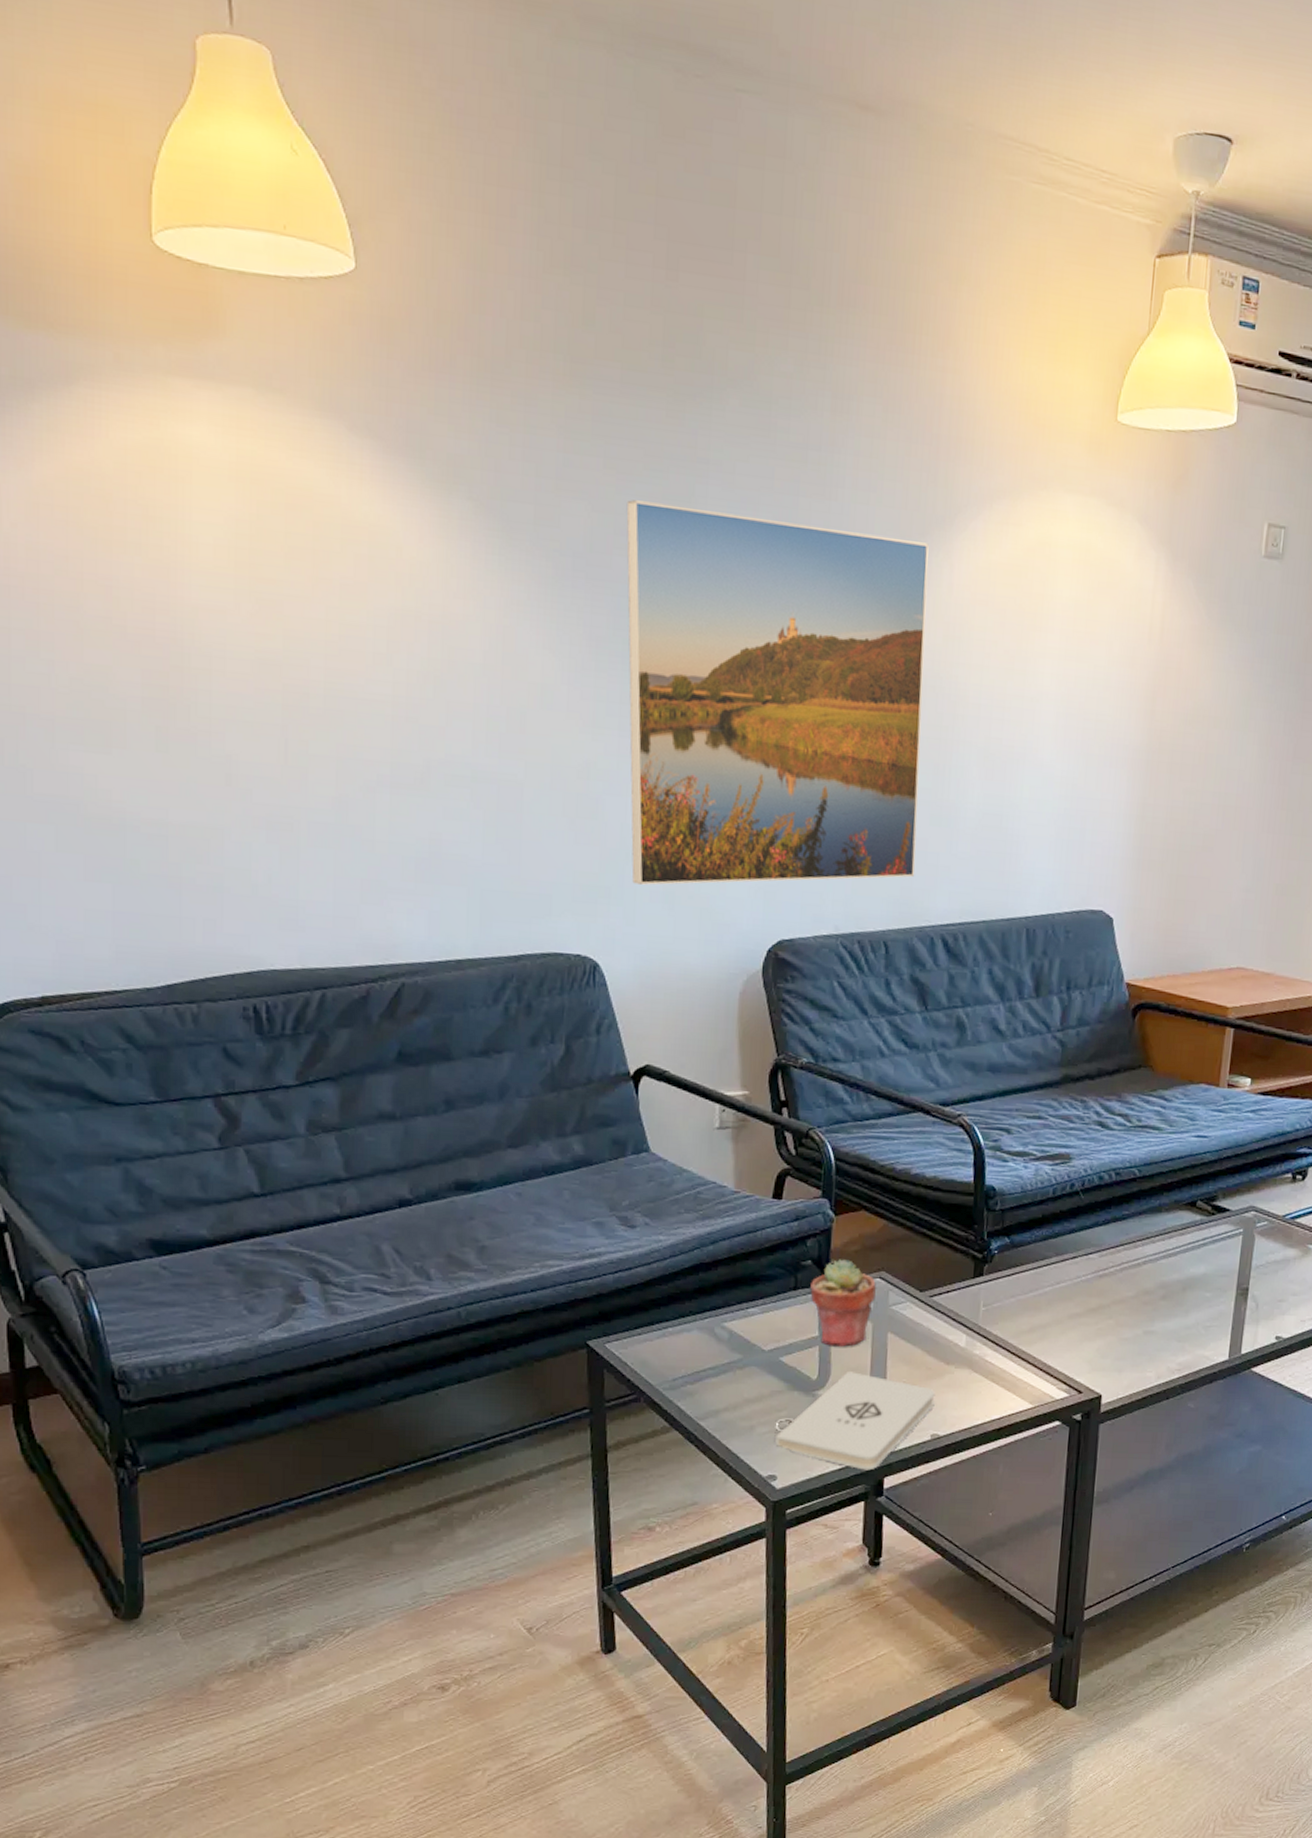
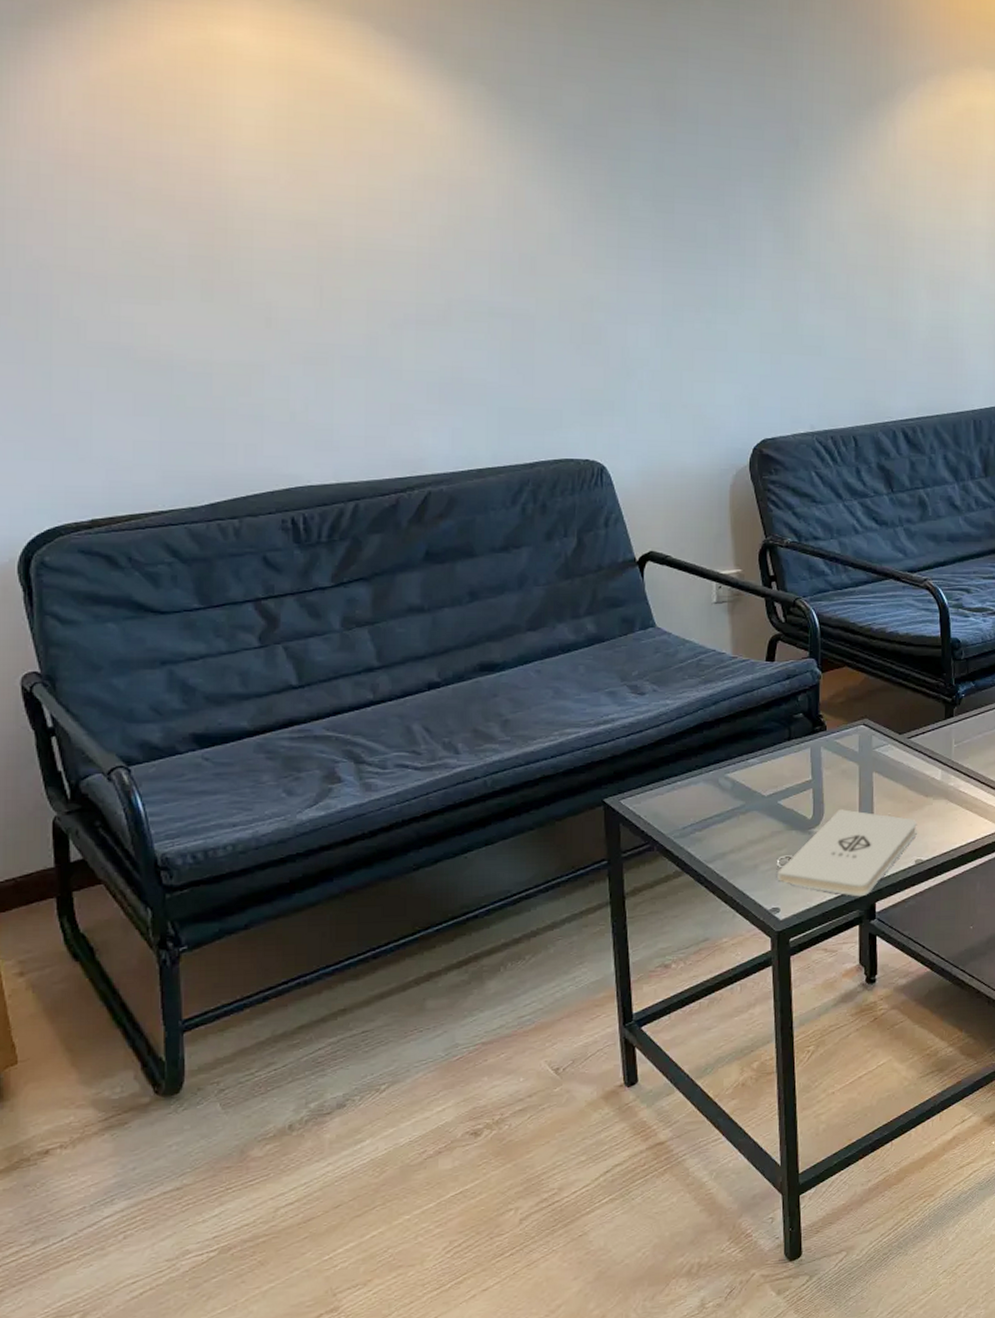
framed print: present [626,500,929,885] -> none [619,82,877,398]
potted succulent: present [810,1259,877,1347] -> none [803,710,862,788]

